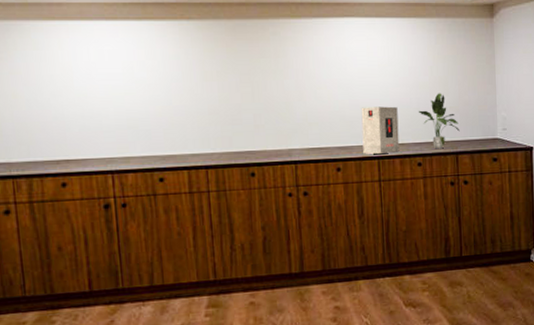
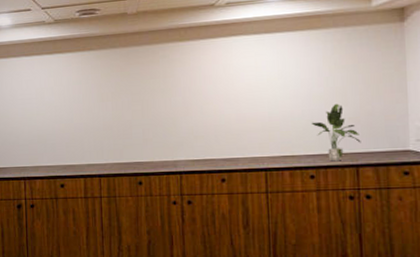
box: present [361,106,400,154] -> none [248,118,290,166]

